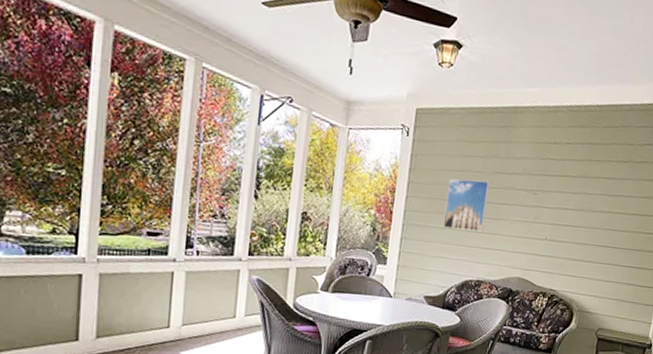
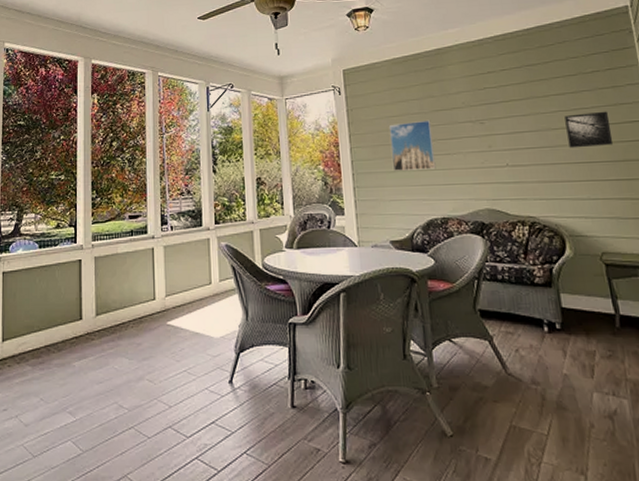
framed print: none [601,200,642,235] -> present [564,111,614,148]

